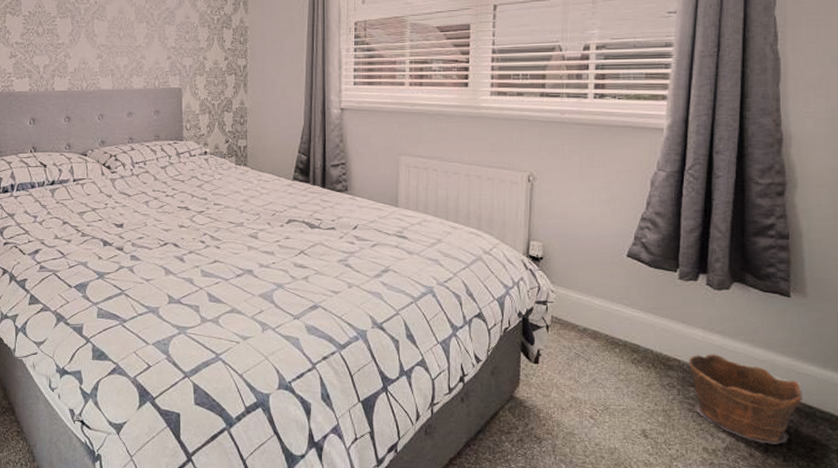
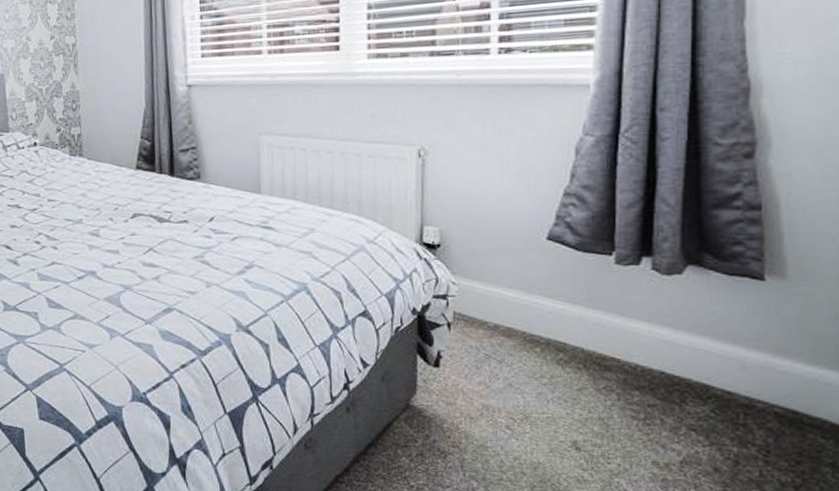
clay pot: present [688,354,802,444] -> none [630,351,783,457]

